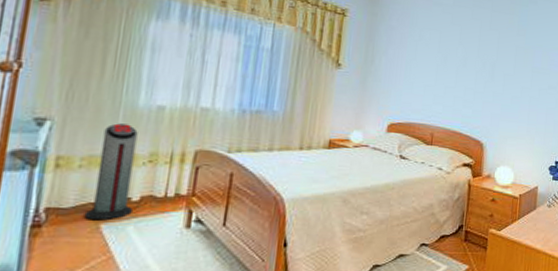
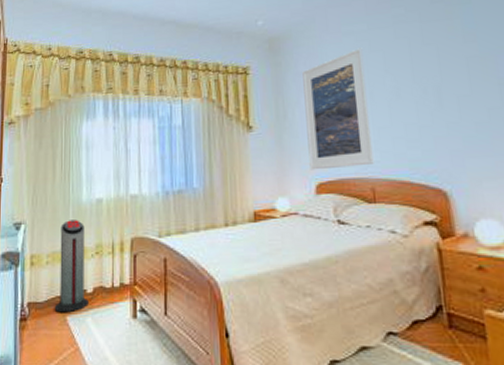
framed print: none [385,18,446,115] -> present [302,48,376,171]

